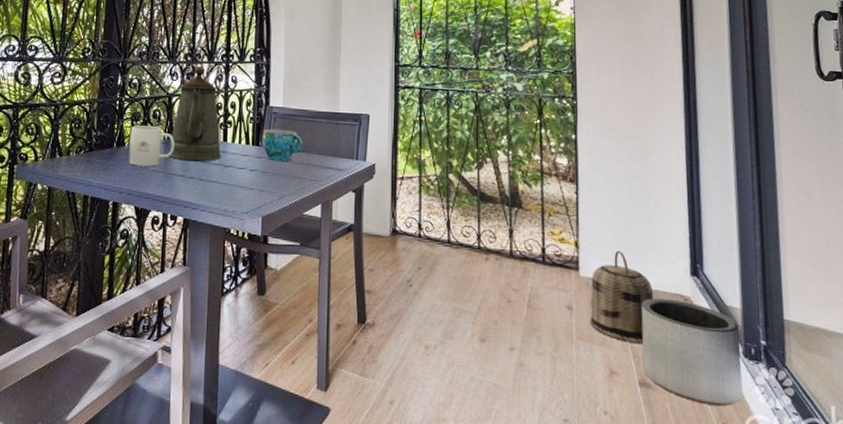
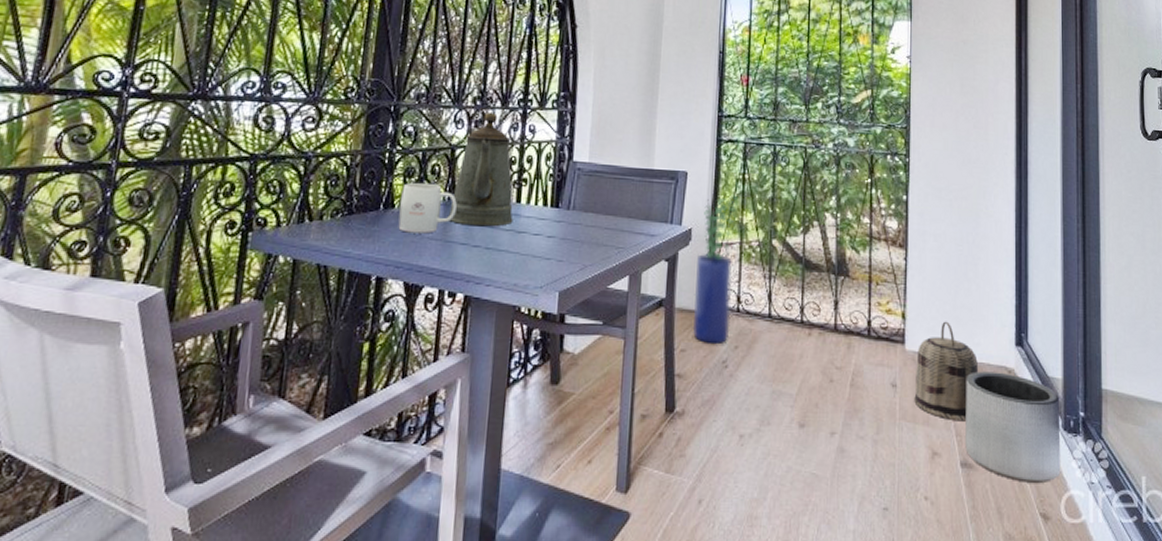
cup: present [262,129,303,162] -> none [562,187,611,227]
vase: none [379,128,416,266] -> present [692,187,738,345]

